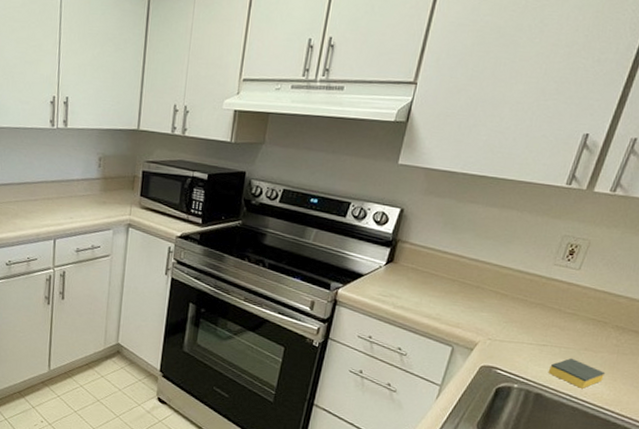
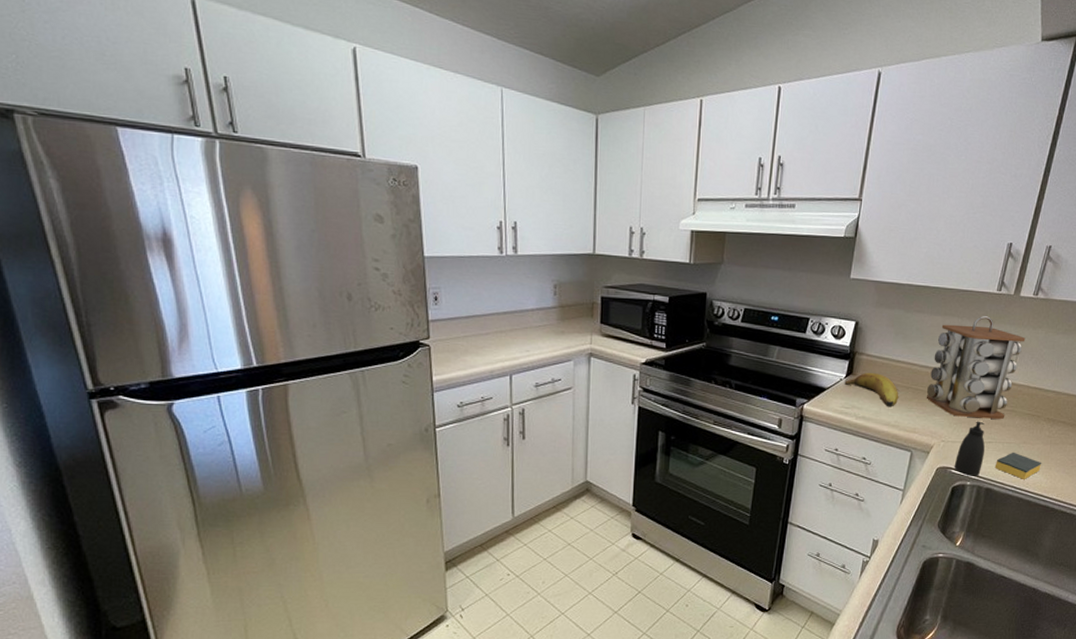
fruit: none [384,262,443,299] -> present [844,373,899,407]
spice rack: none [473,211,597,322] -> present [926,316,1026,419]
soap dispenser: none [500,321,540,379] -> present [954,421,985,476]

